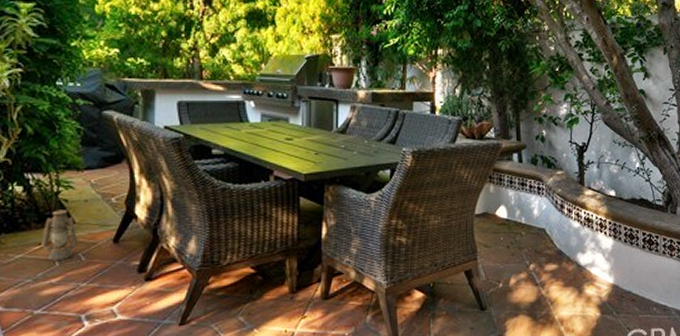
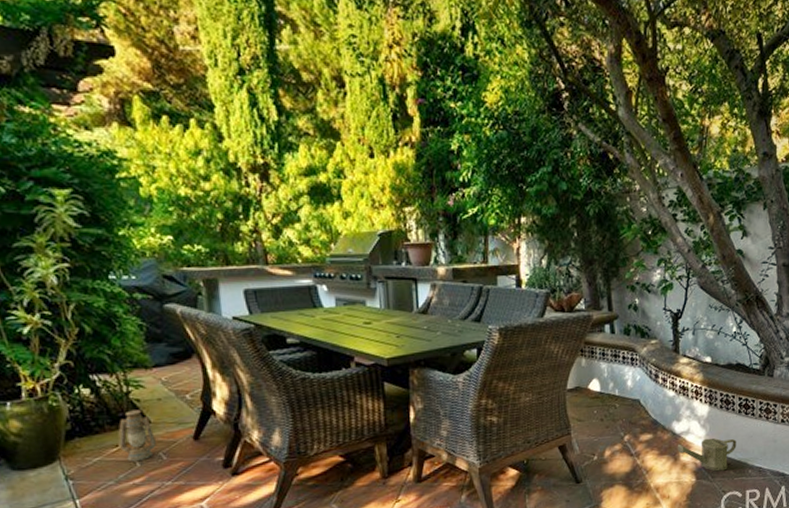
watering can: none [581,272,641,307] -> present [677,438,737,472]

